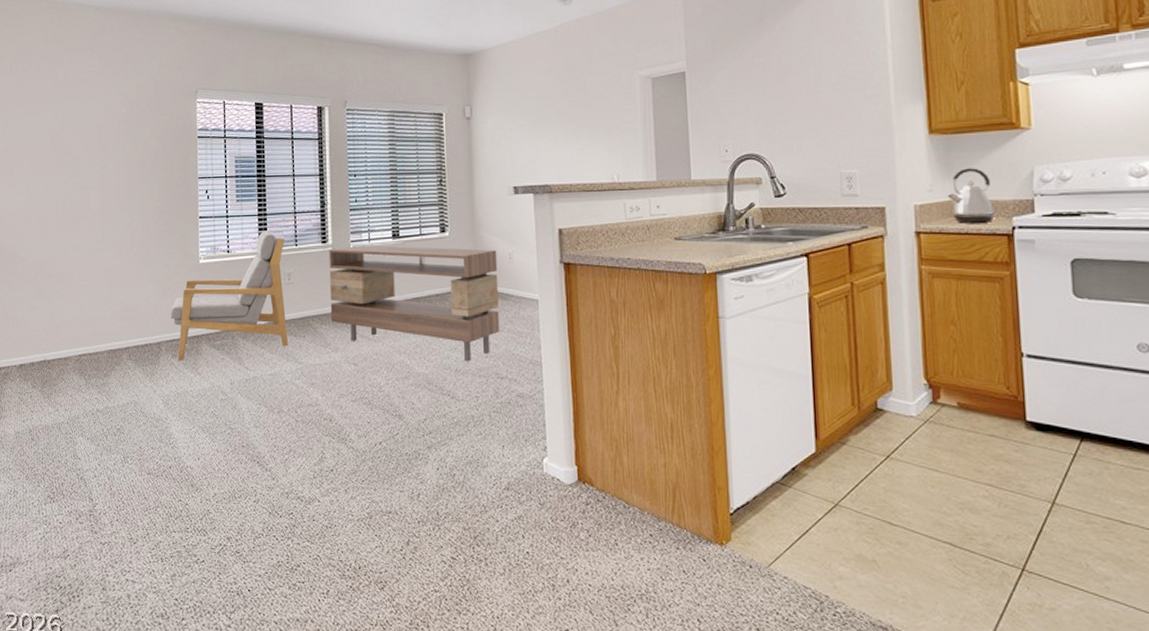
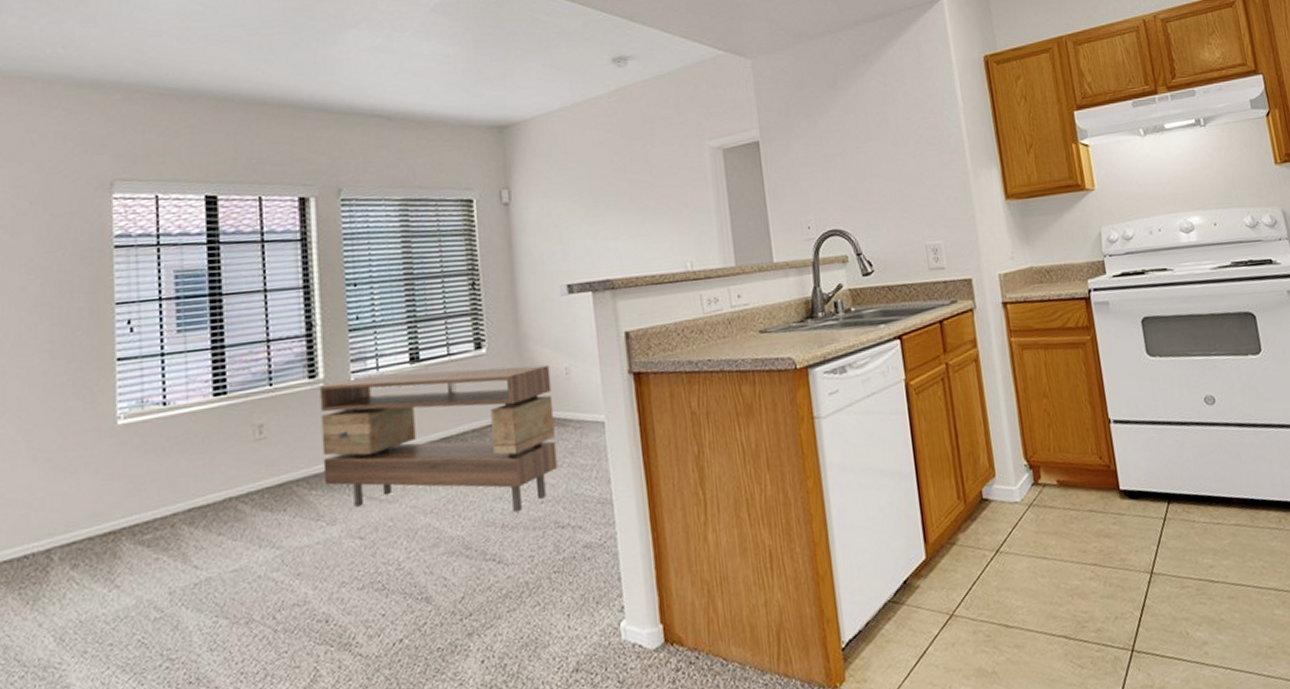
armchair: present [170,231,288,361] -> none [67,369,260,573]
kettle: present [946,168,996,223] -> none [1027,232,1073,290]

